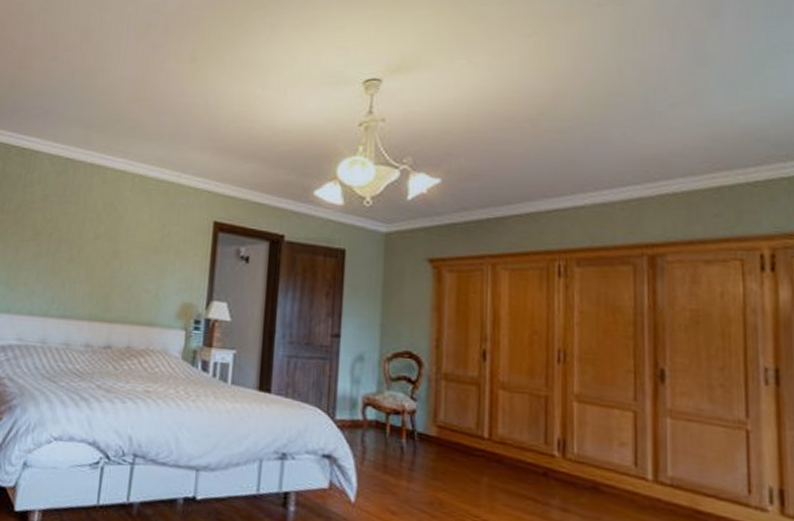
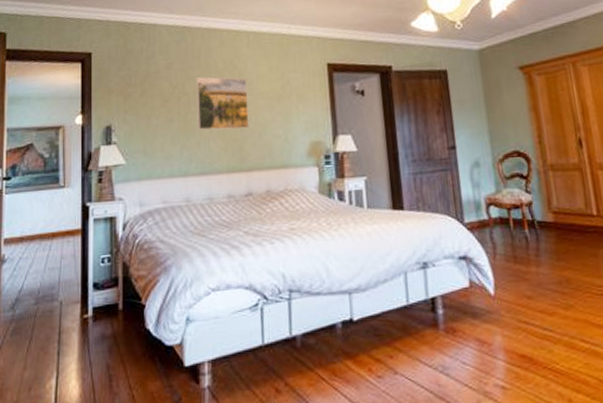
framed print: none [65,215,125,278] -> present [196,77,249,130]

